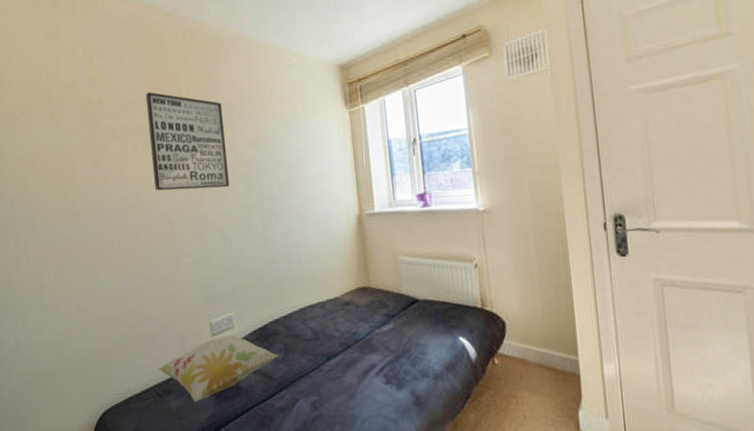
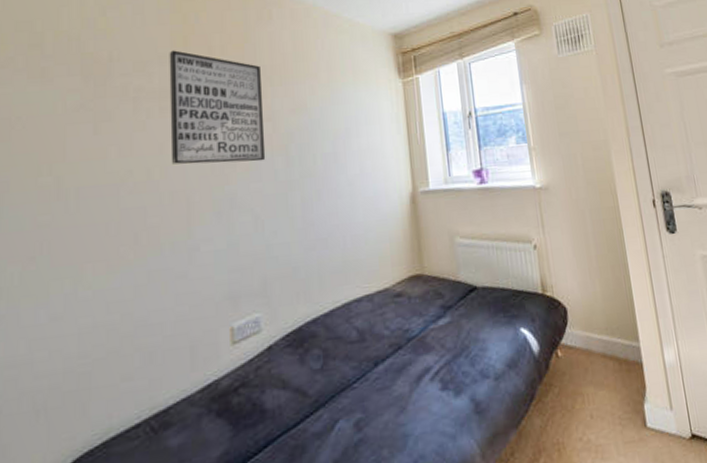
decorative pillow: present [157,335,279,401] -> none [154,341,317,435]

